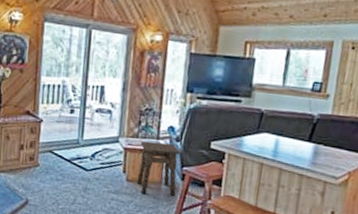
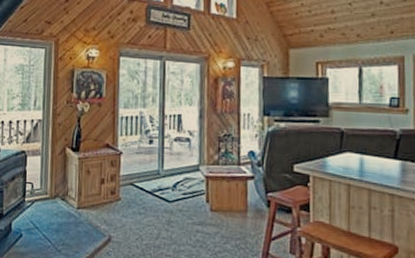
side table: present [136,141,181,196] -> none [221,168,263,225]

